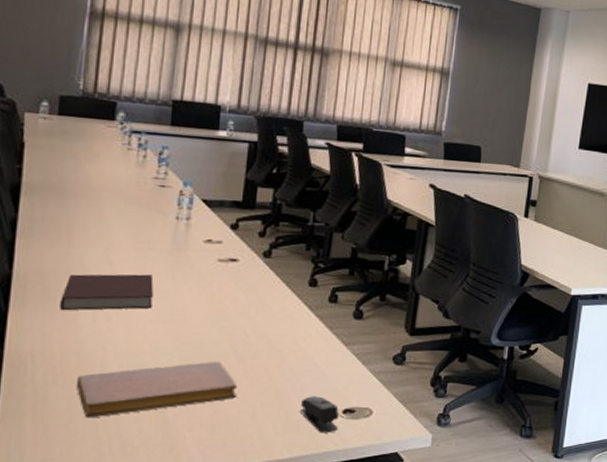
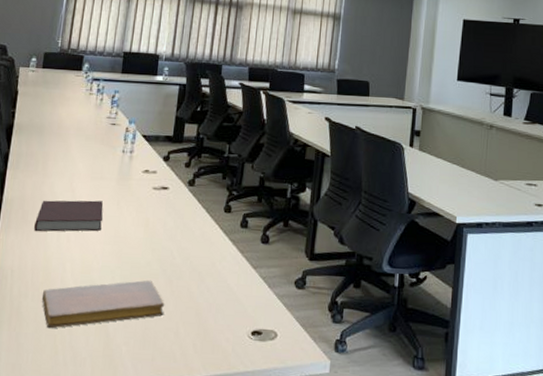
stapler: present [299,396,340,433] -> none [215,316,249,354]

